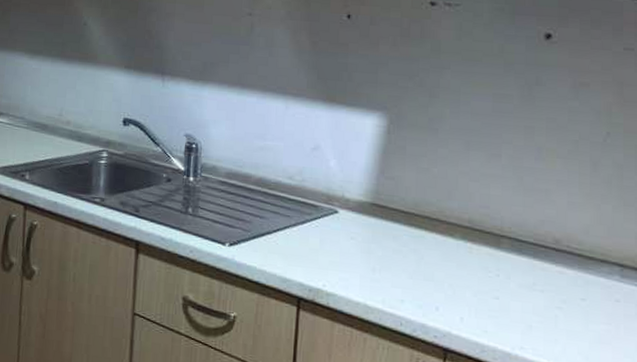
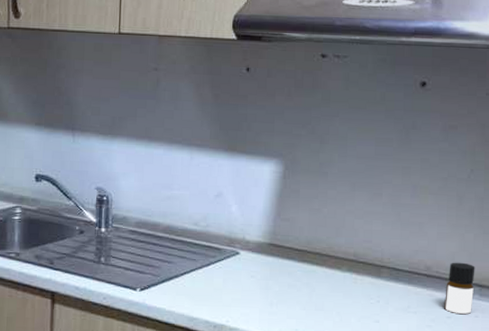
bottle: none [578,236,615,297] -> present [444,262,475,314]

